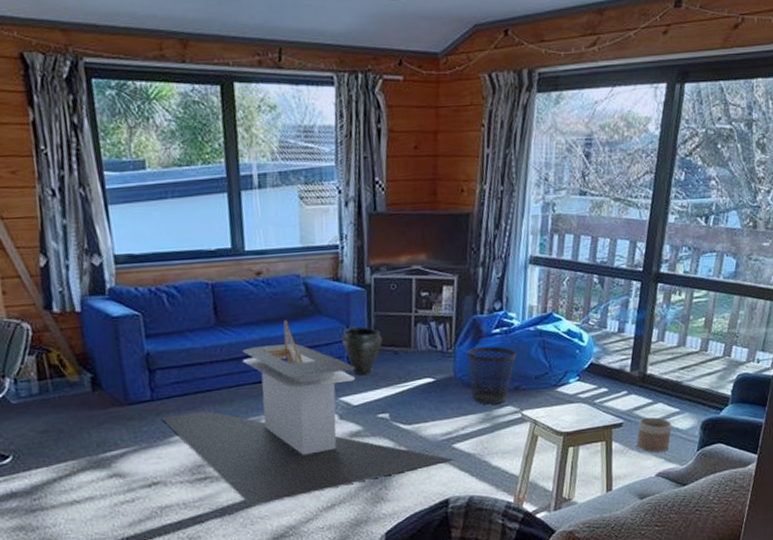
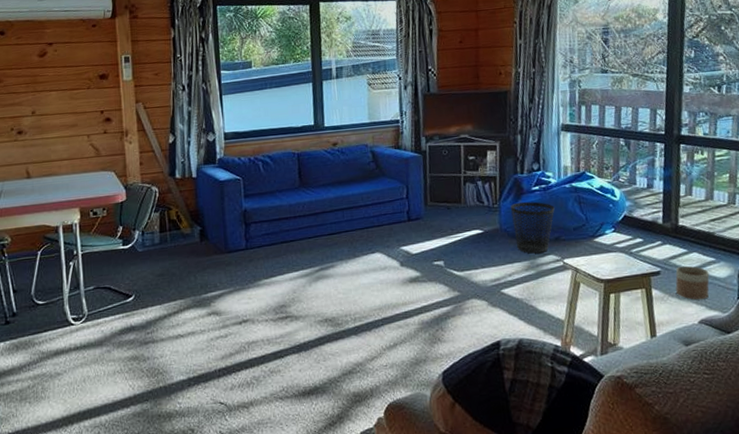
coffee table: present [161,320,454,505] -> none [253,181,503,343]
vase: present [342,326,383,376] -> none [402,186,437,228]

